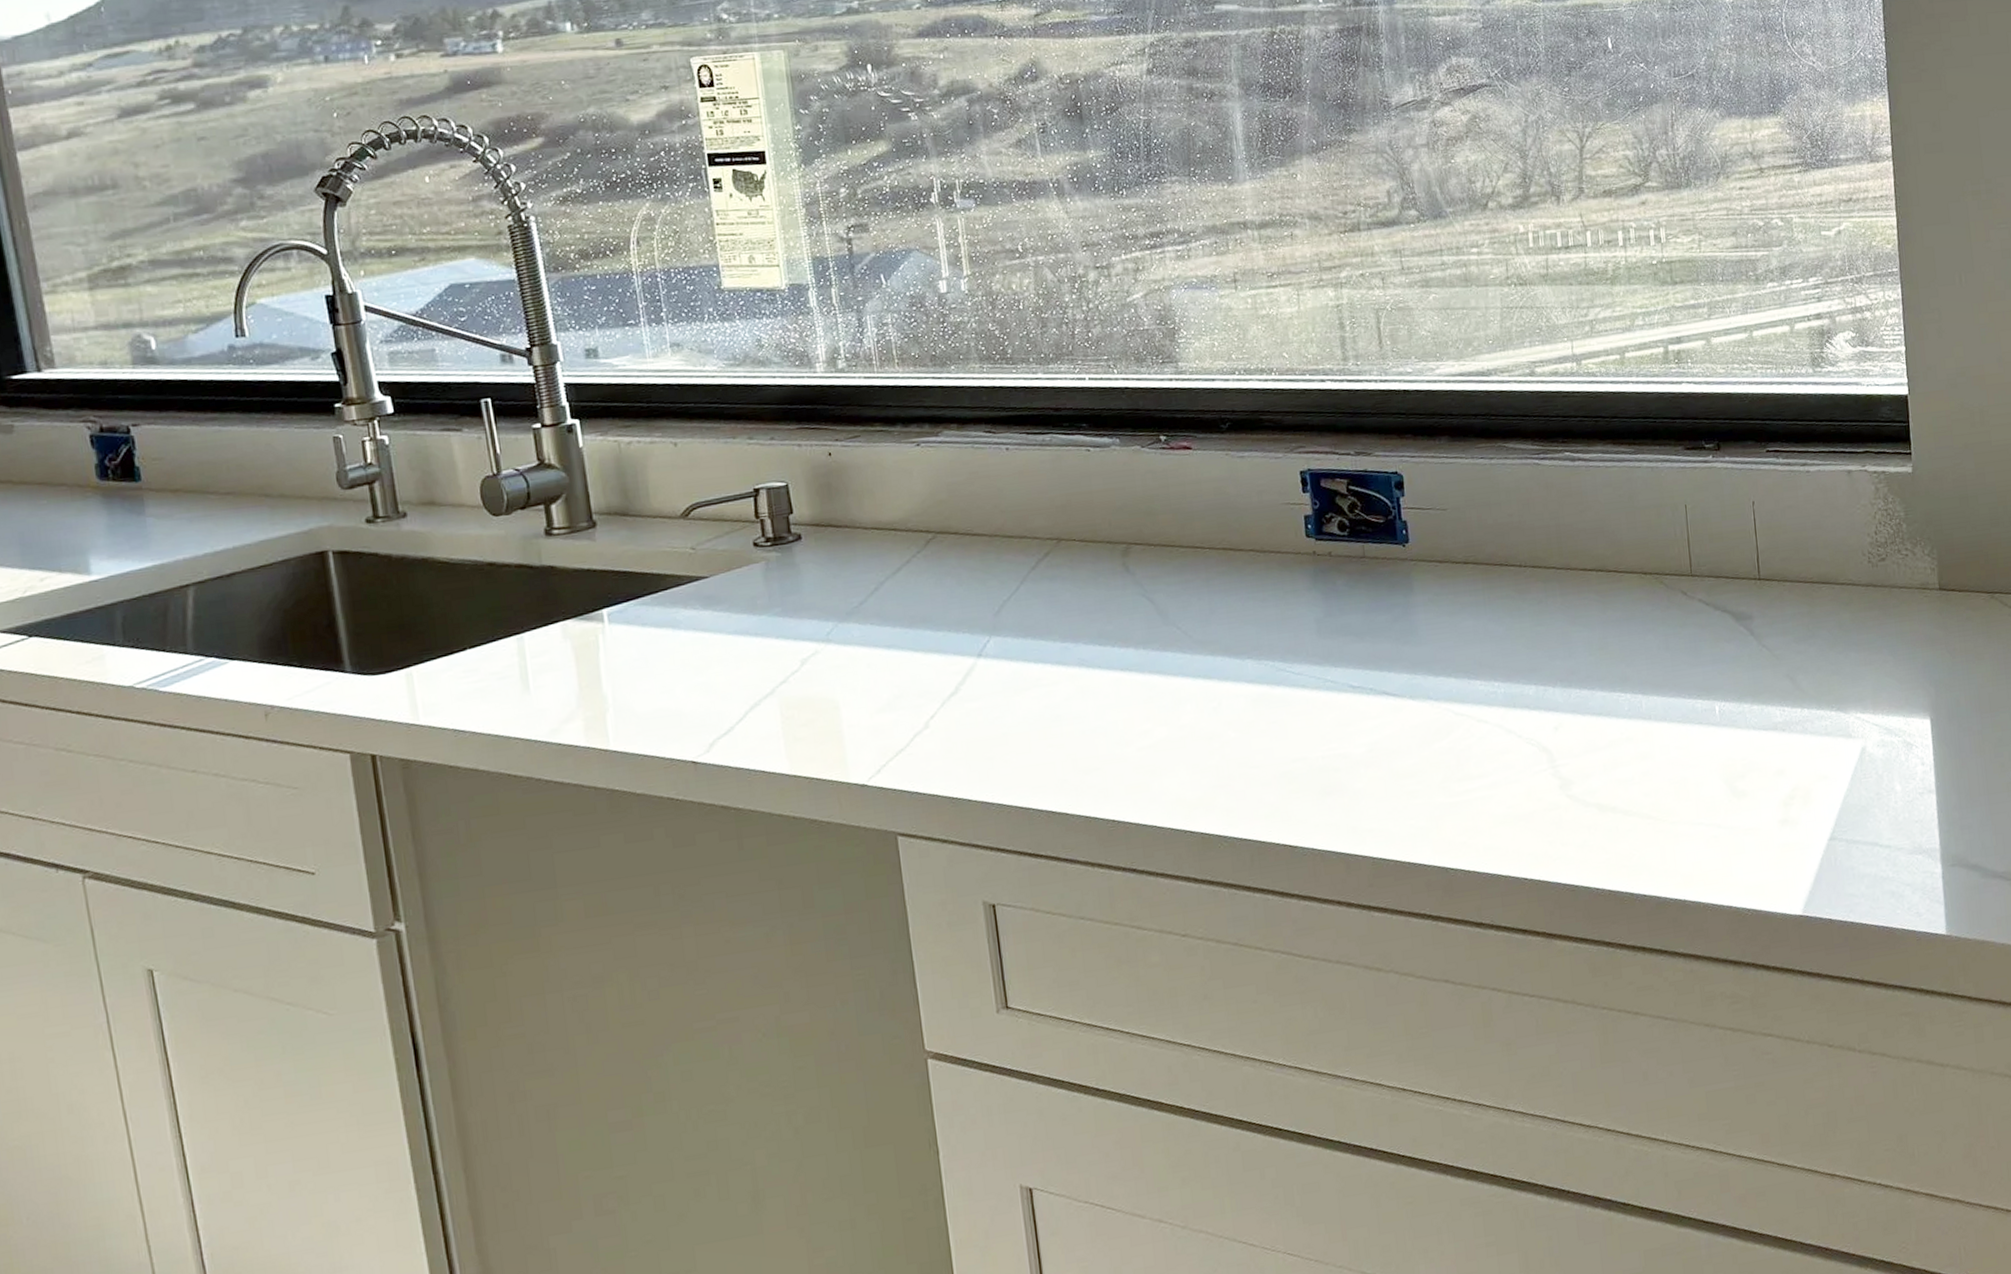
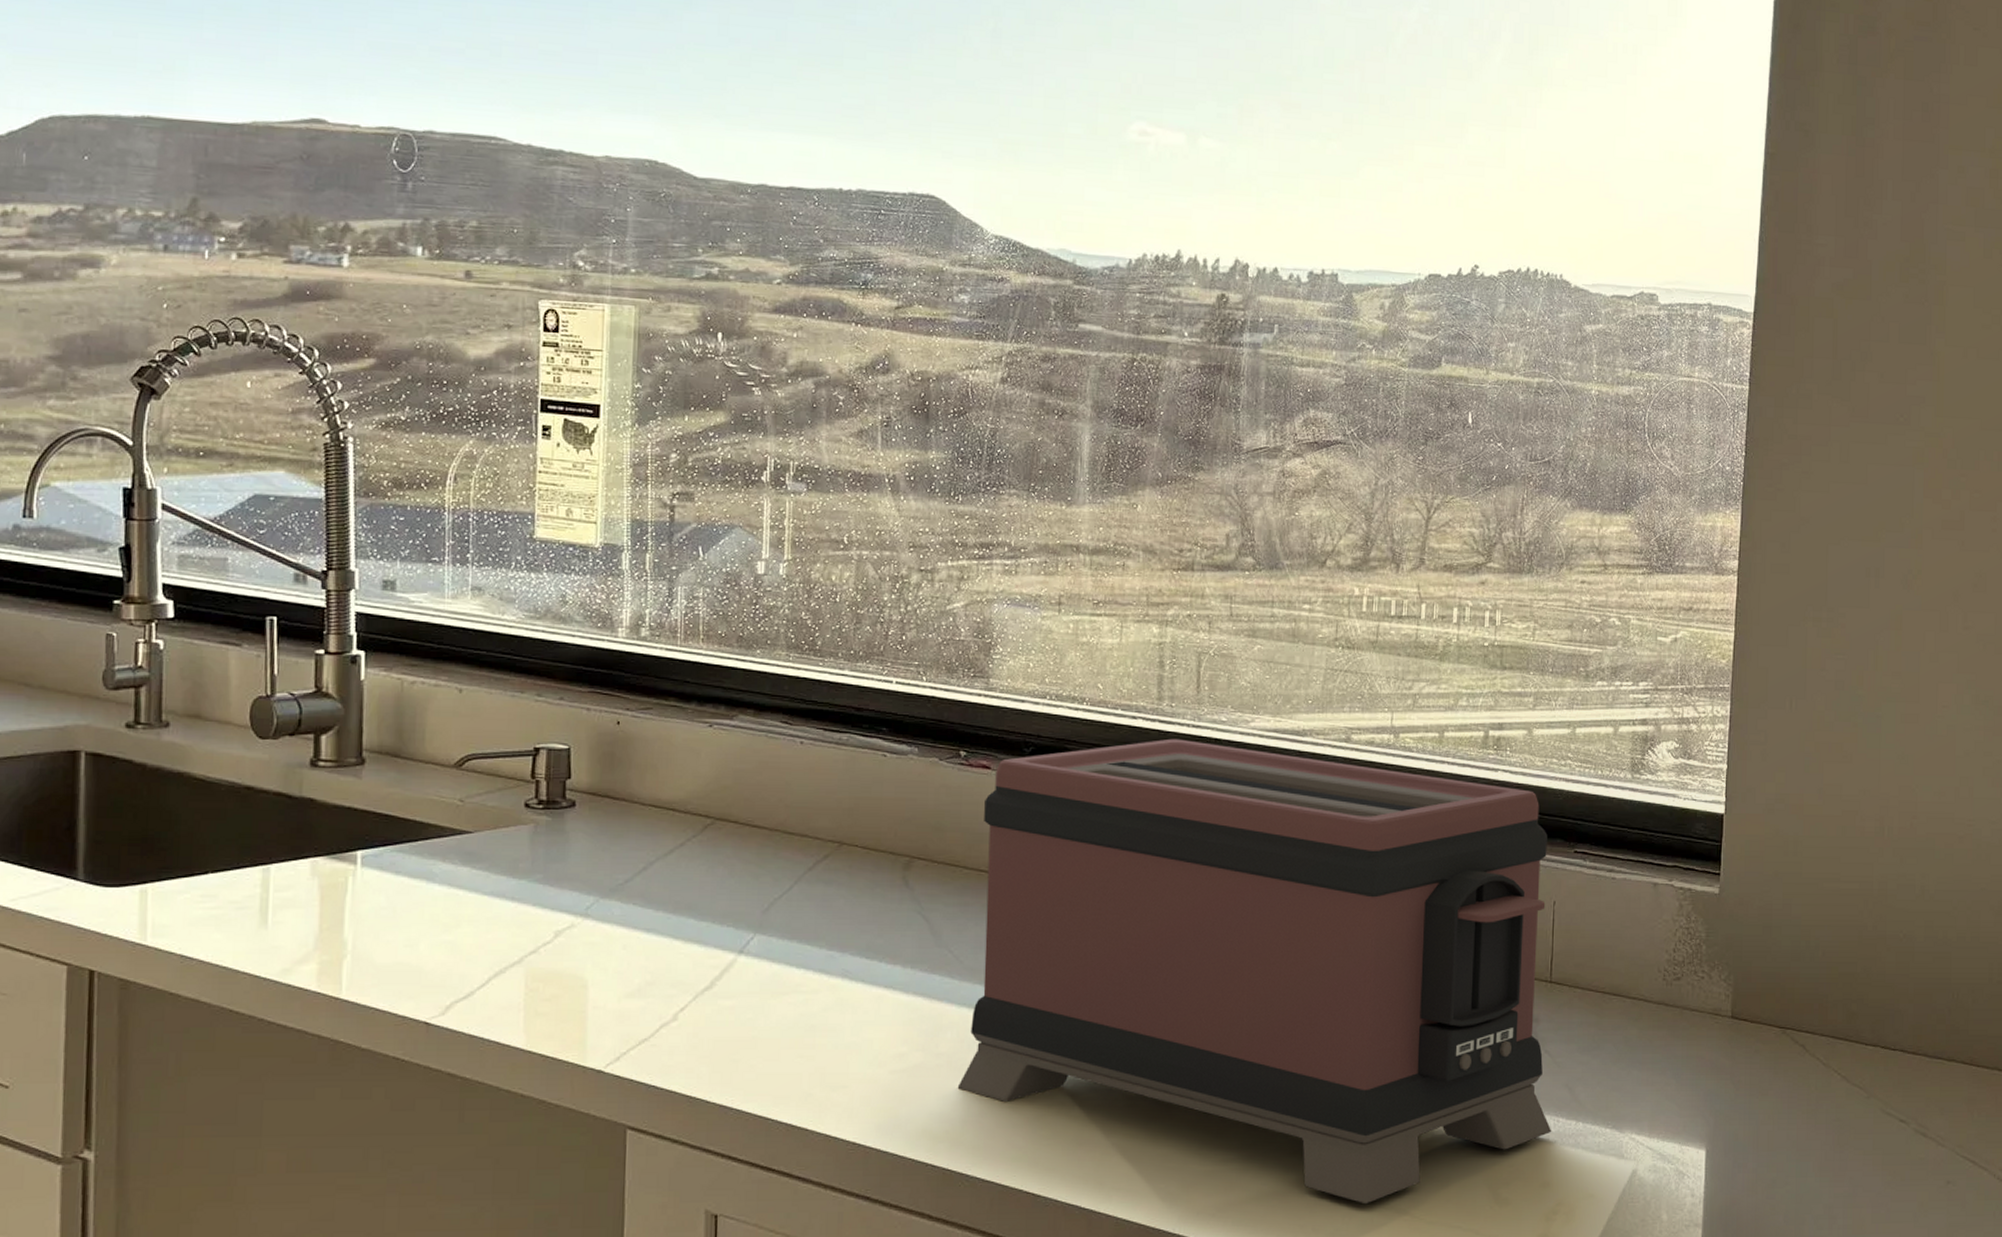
toaster: none [1190,395,1779,814] -> present [957,738,1552,1205]

